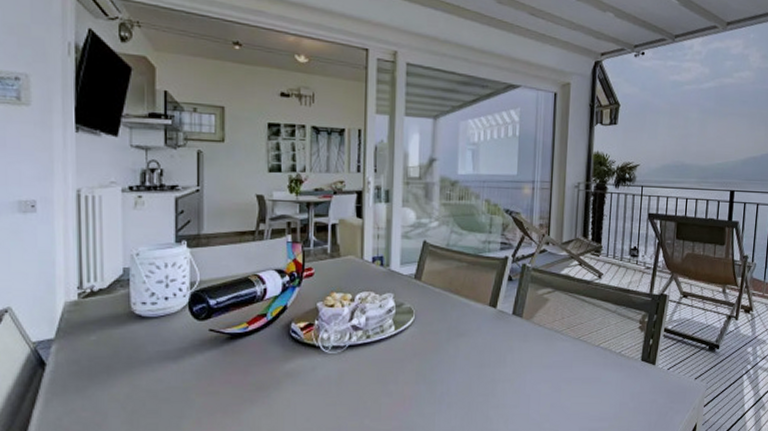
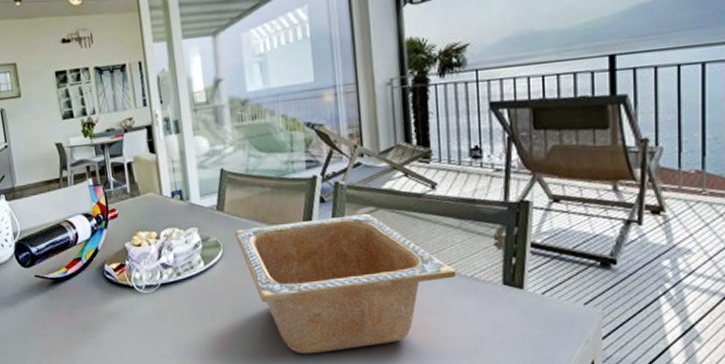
serving bowl: none [429,293,609,417] -> present [235,213,456,354]

